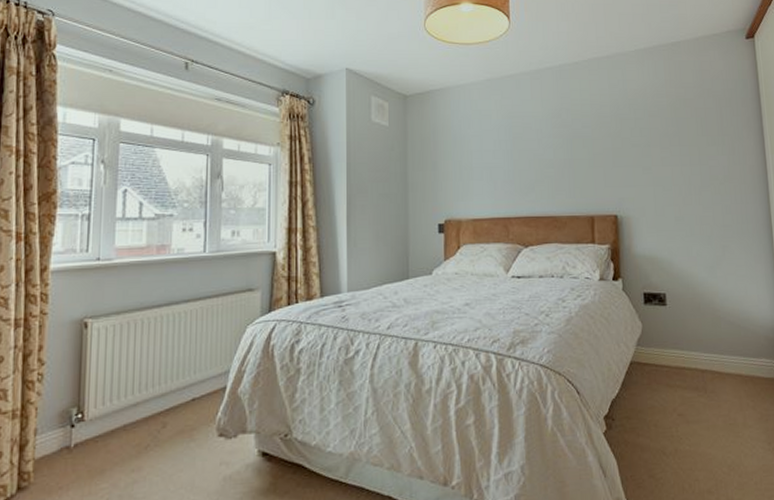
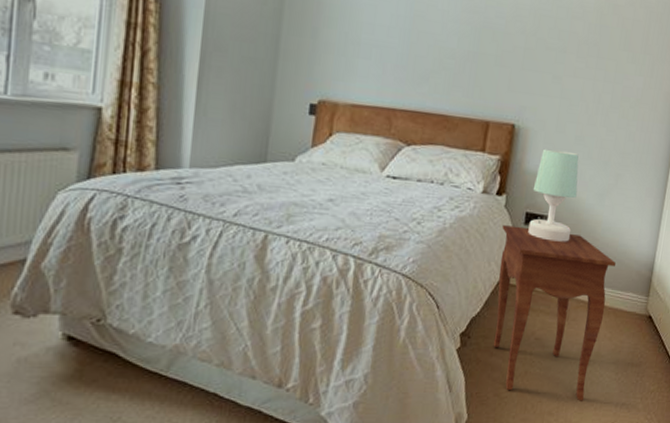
side table: none [624,306,742,476] -> present [493,225,616,401]
table lamp: none [645,232,691,317] -> present [528,149,579,242]

